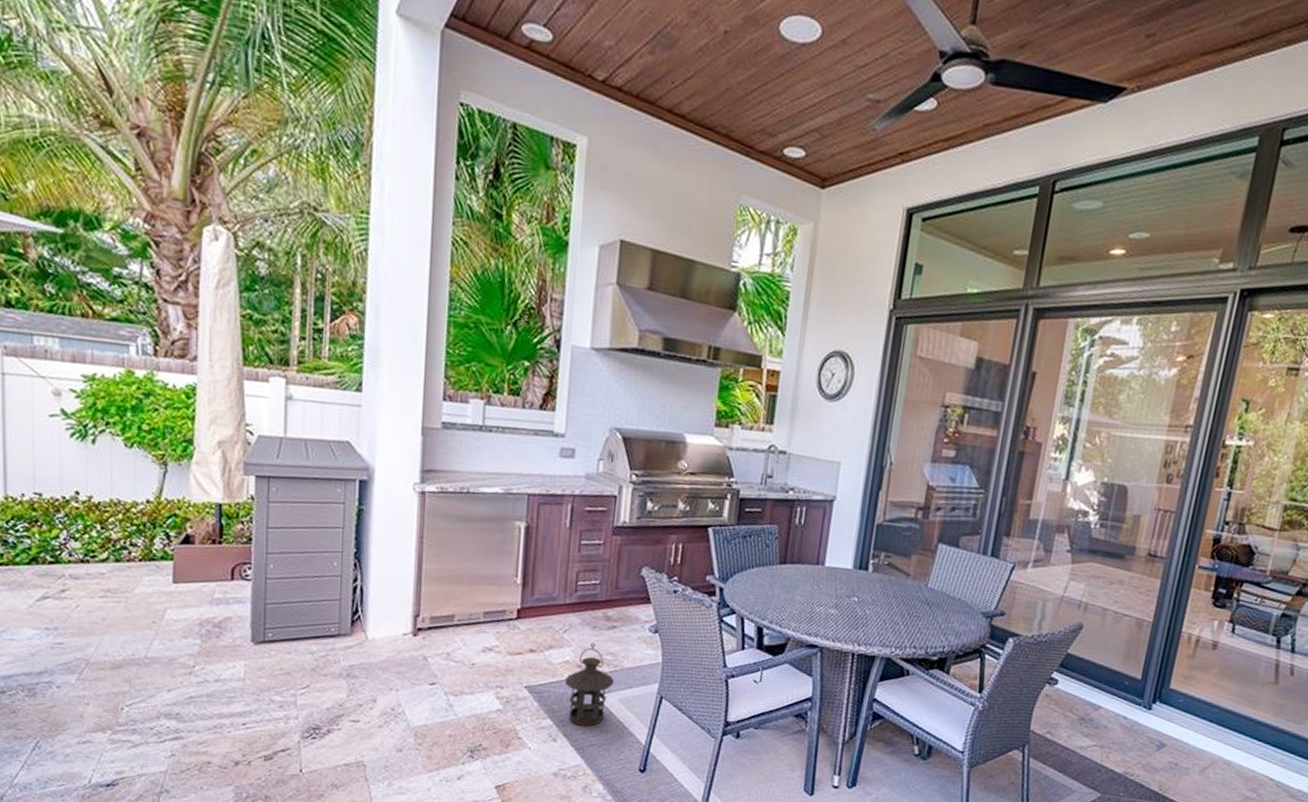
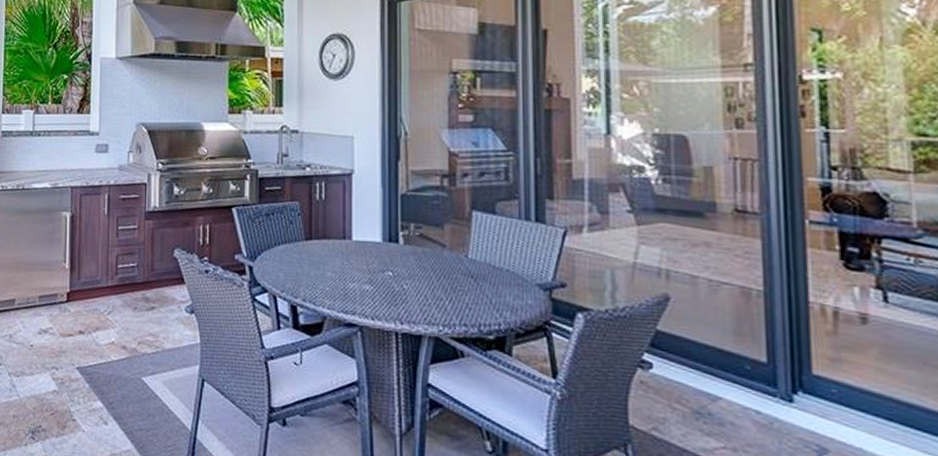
lantern: present [565,642,614,727] -> none [112,323,156,410]

